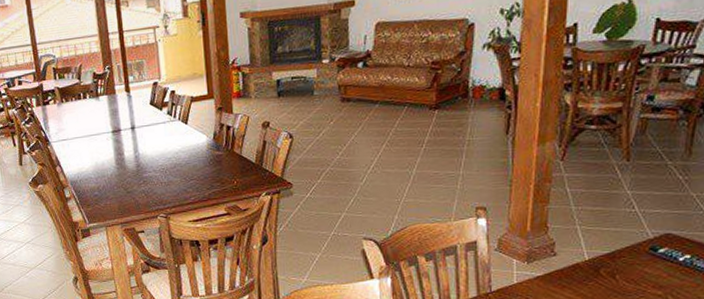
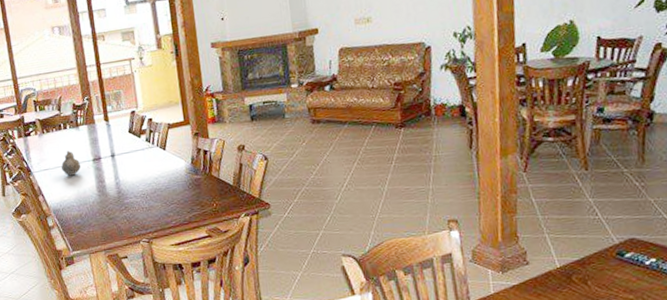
teapot: none [80,121,100,147] -> present [61,151,81,176]

